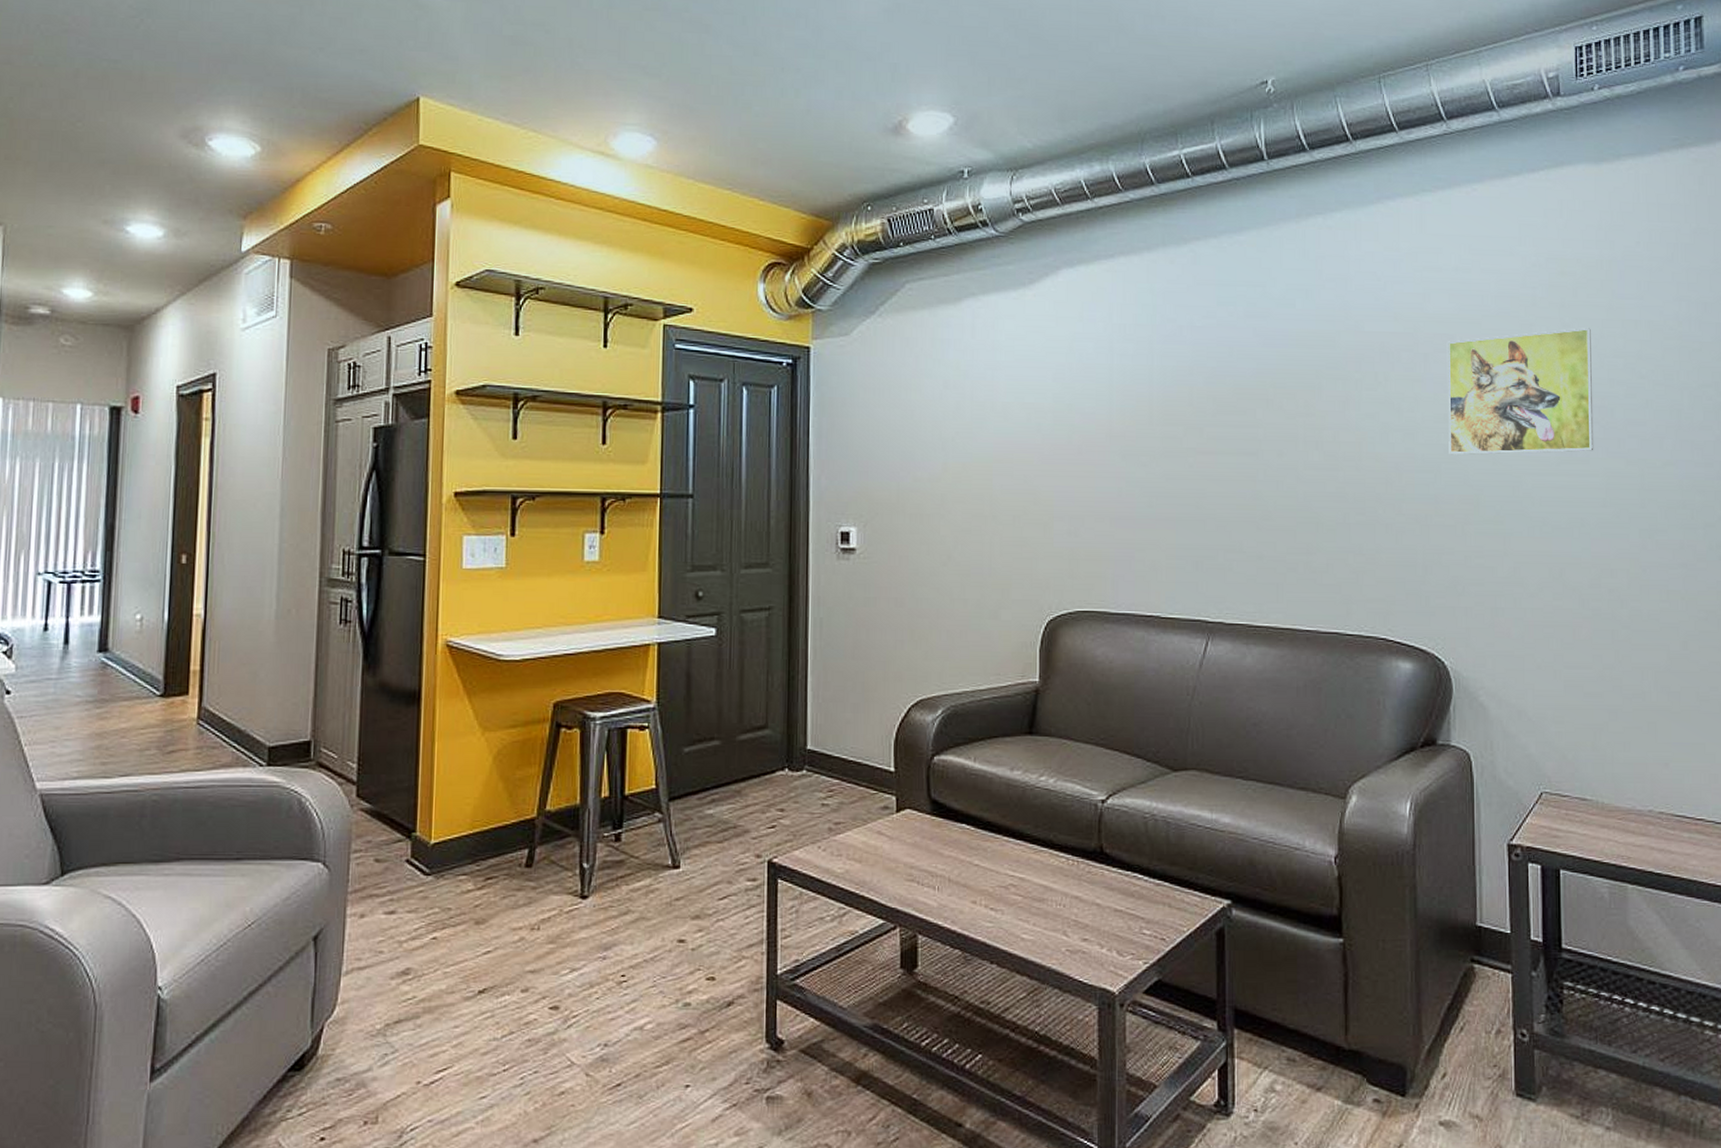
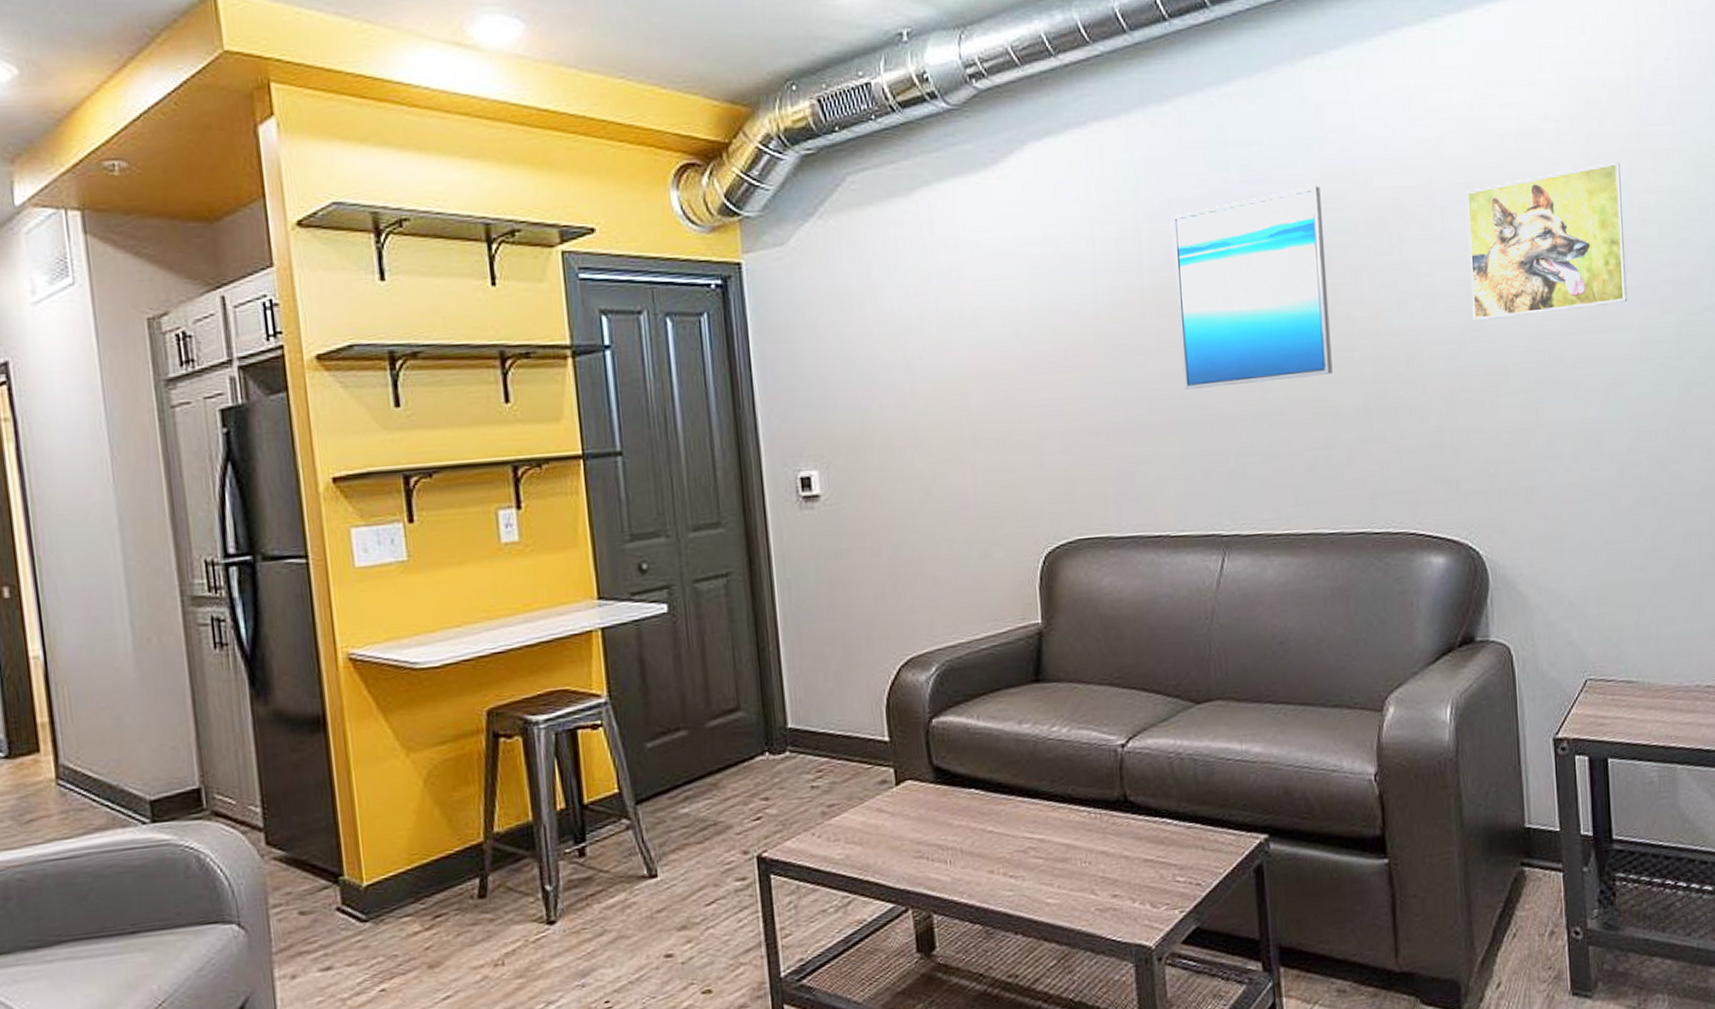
wall art: none [1181,325,1317,490] -> present [1171,186,1333,389]

